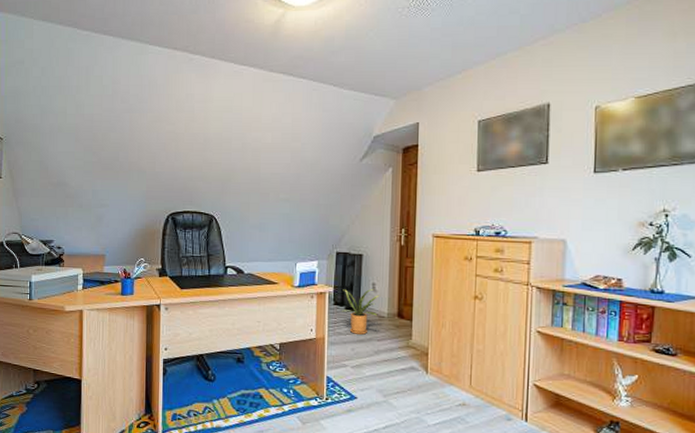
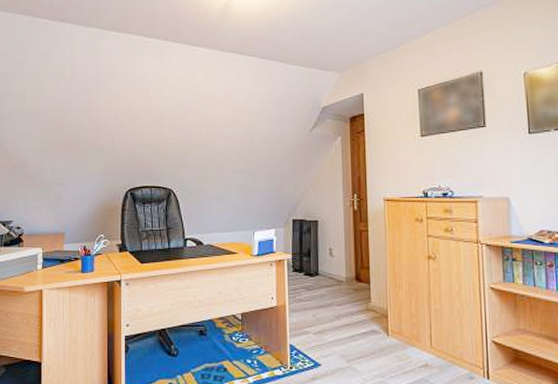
house plant: present [342,289,380,335] -> none [301,254,337,300]

